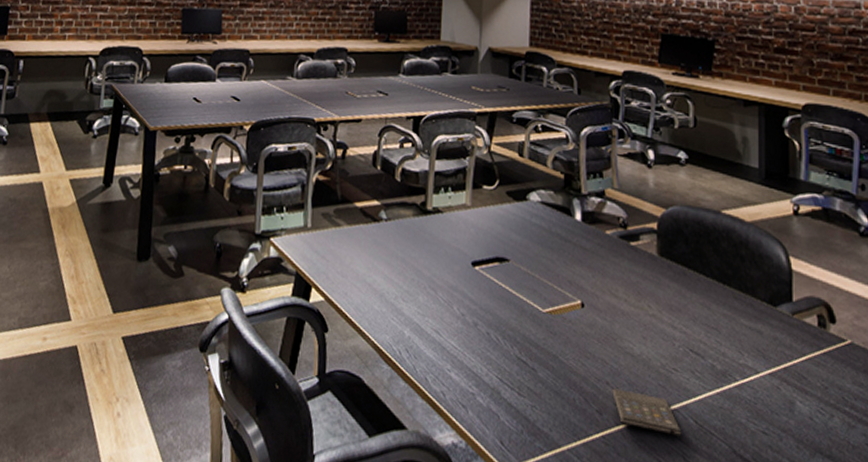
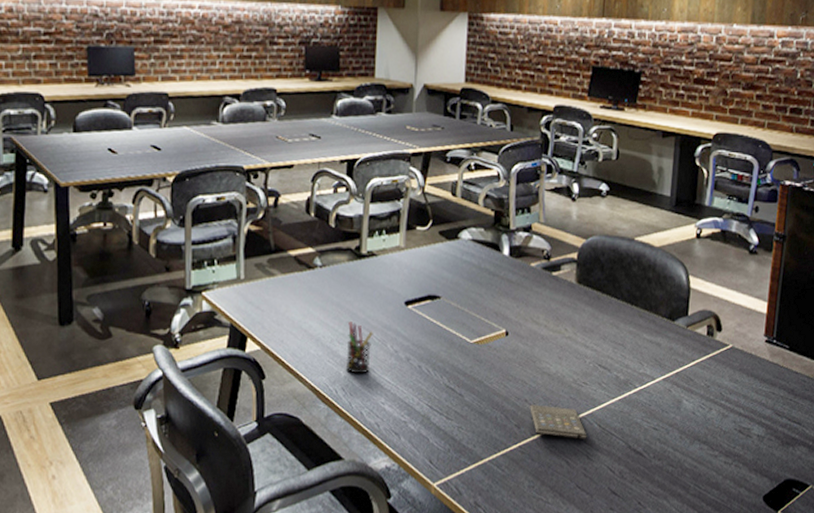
pen holder: none [410,279,439,336] -> present [345,322,373,374]

